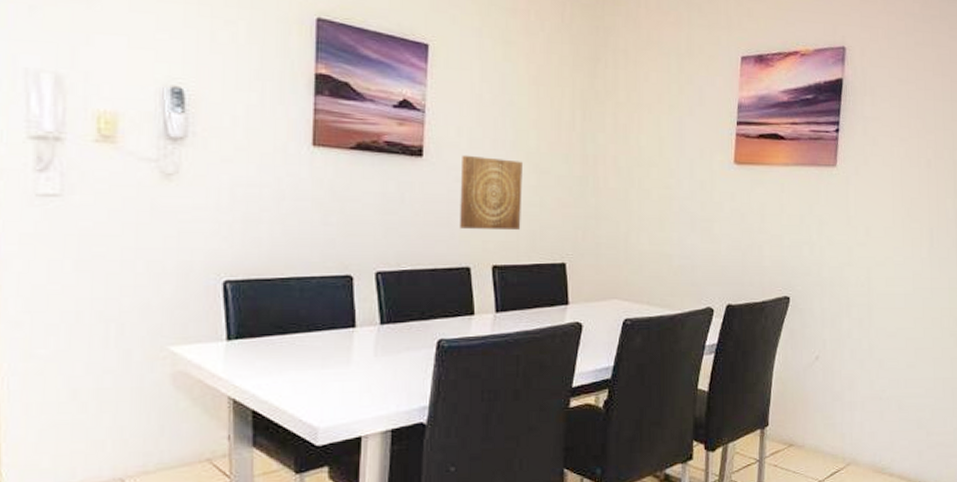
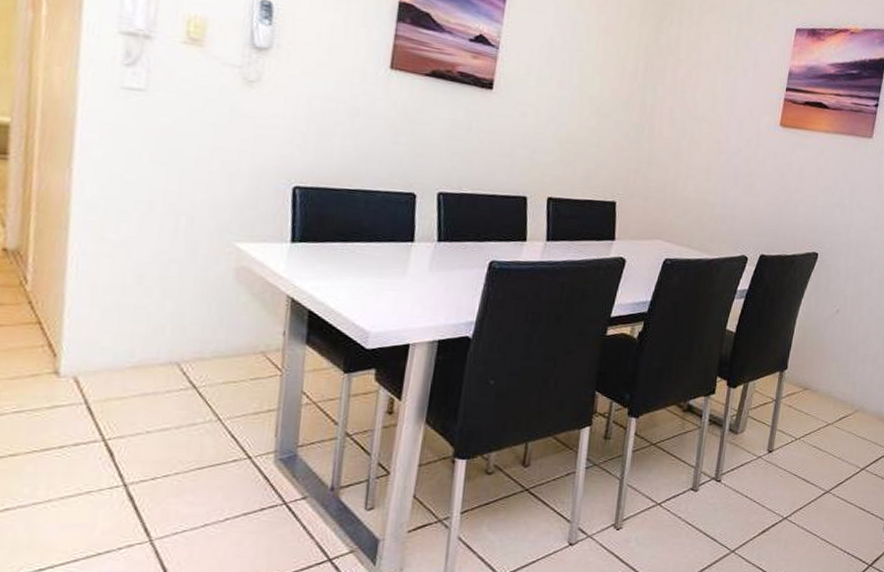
wall art: present [460,155,522,230] -> none [521,92,585,166]

